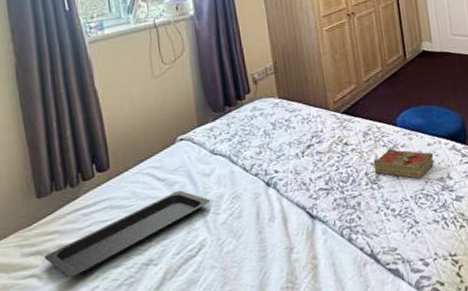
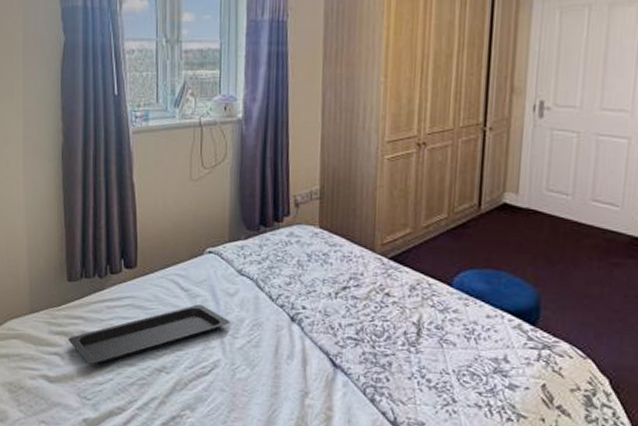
book: present [373,148,434,179] -> none [415,310,490,353]

